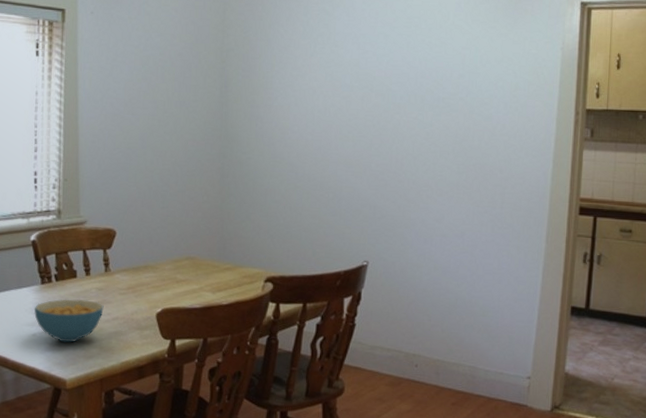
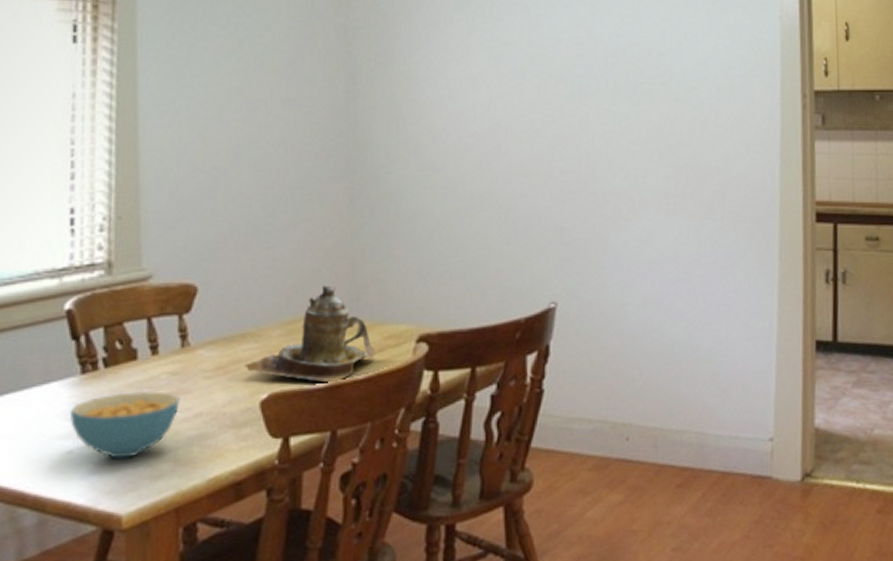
teapot: none [146,236,236,305] -> present [244,285,375,383]

